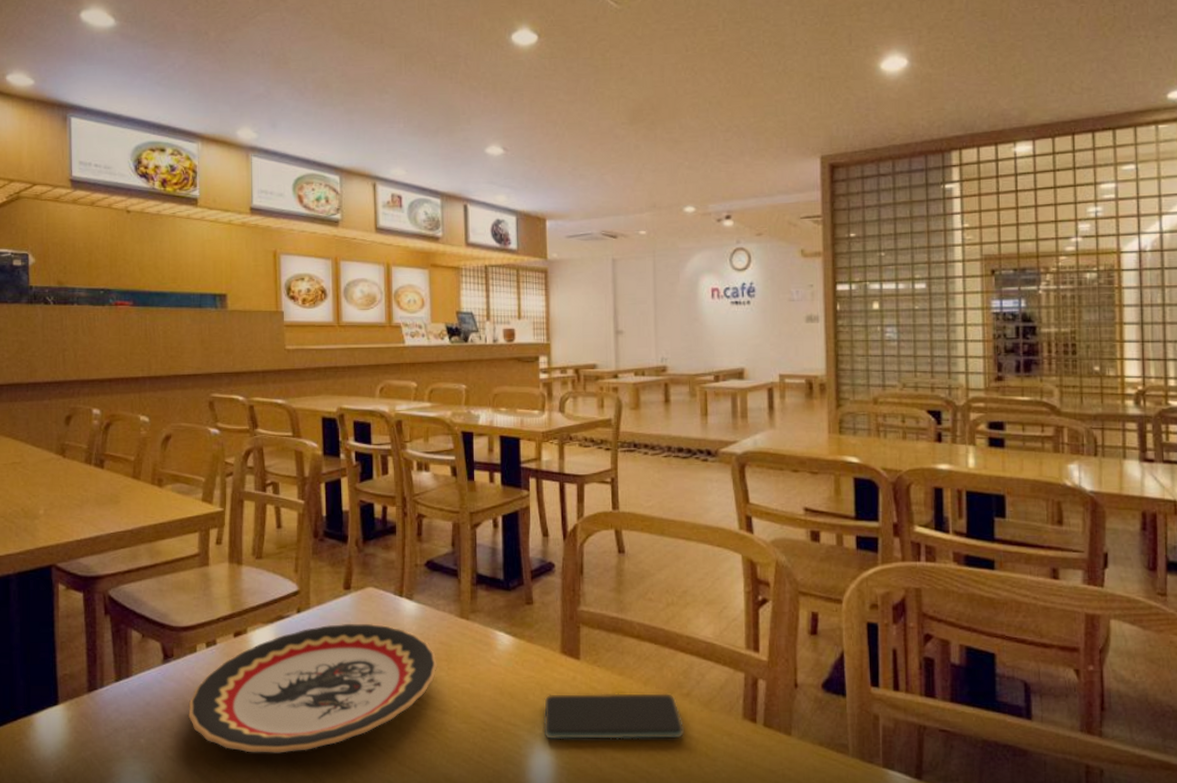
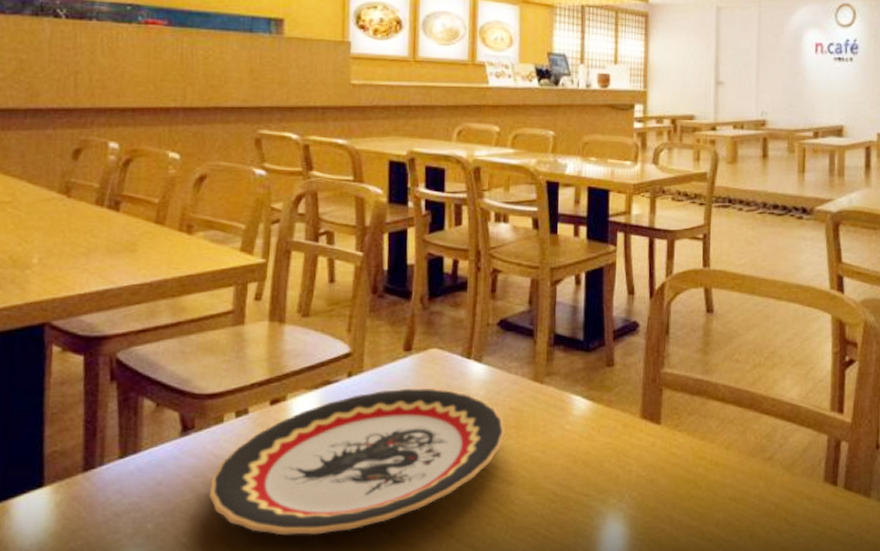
smartphone: present [543,692,685,740] -> none [618,456,765,510]

